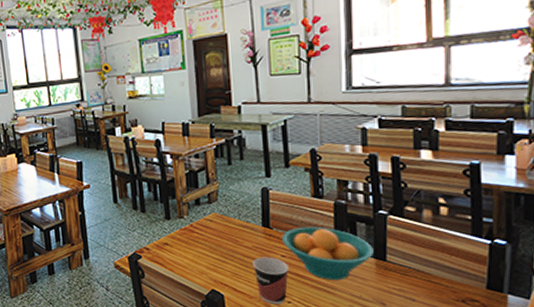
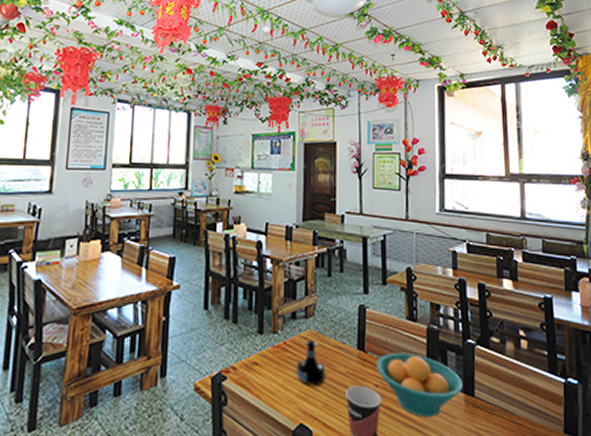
tequila bottle: none [204,221,233,260] -> present [296,339,326,387]

